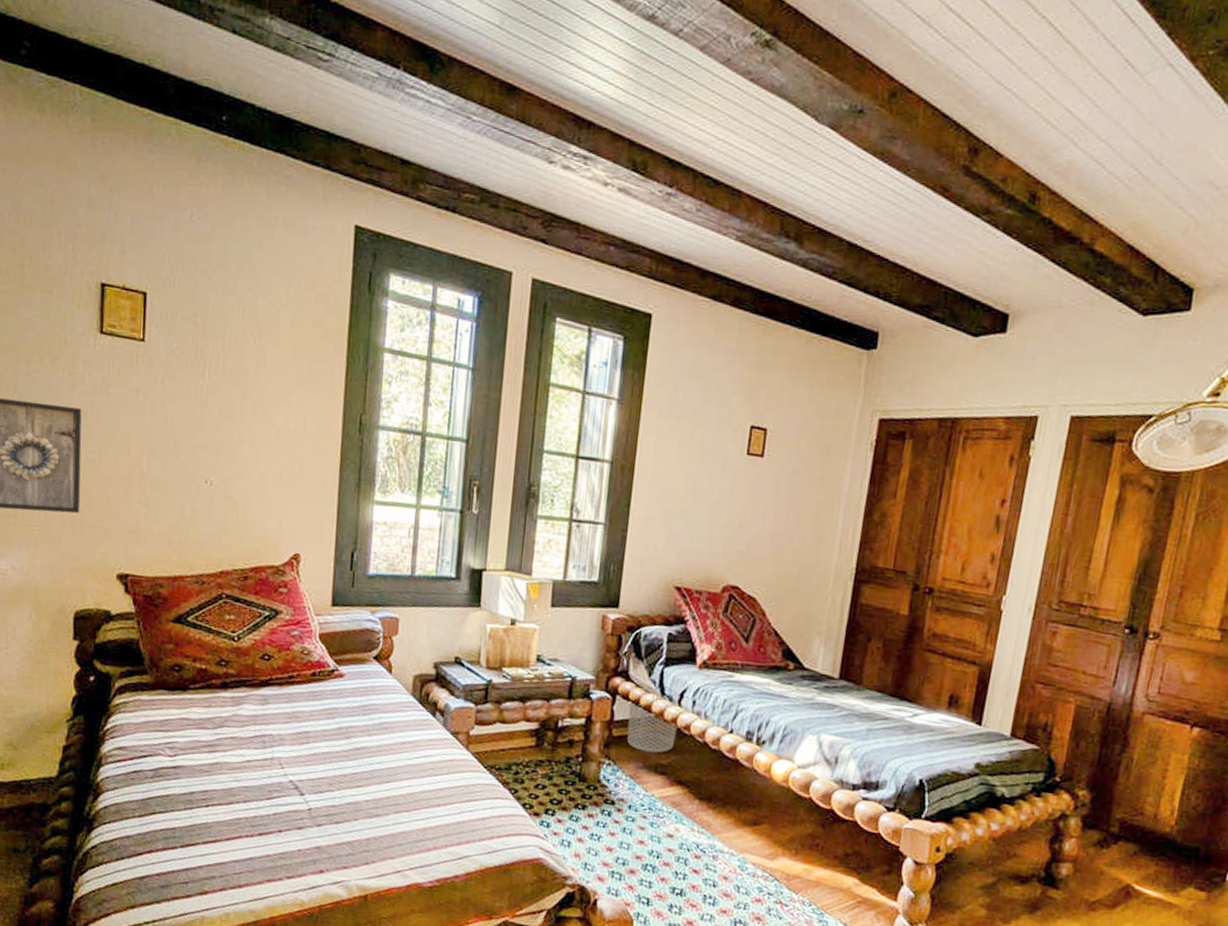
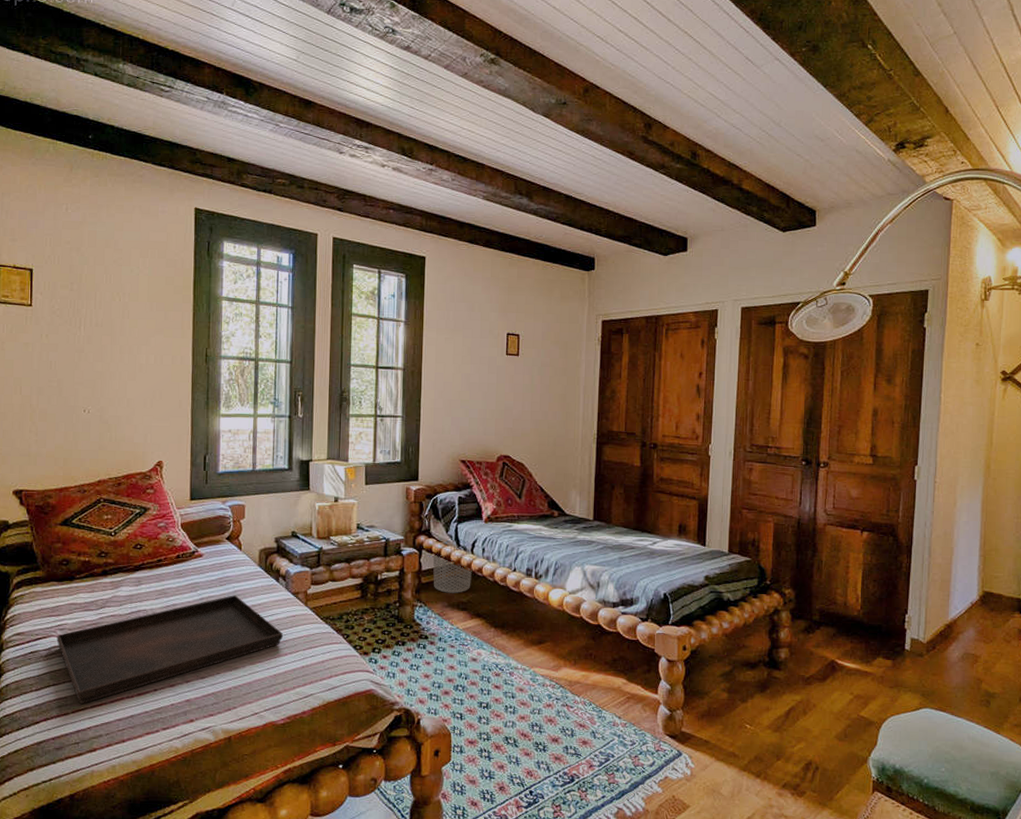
serving tray: none [164,727,437,838] -> present [56,595,283,704]

